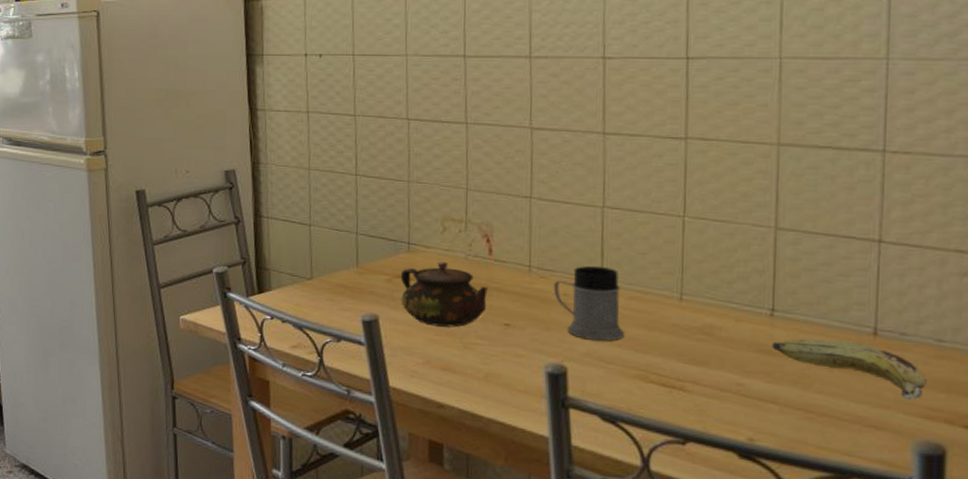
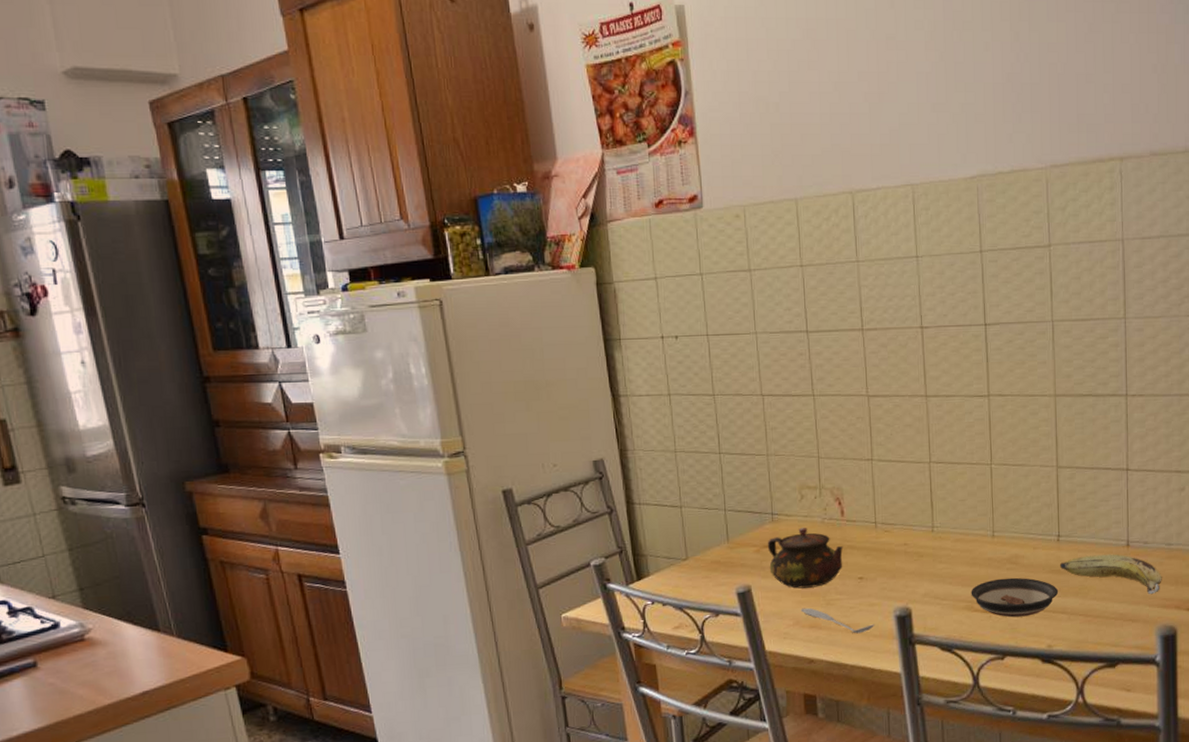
spoon: none [433,347,521,385] -> present [800,607,875,634]
mug: present [553,265,625,341] -> none [895,515,954,583]
saucer: none [646,349,769,399] -> present [971,577,1059,618]

